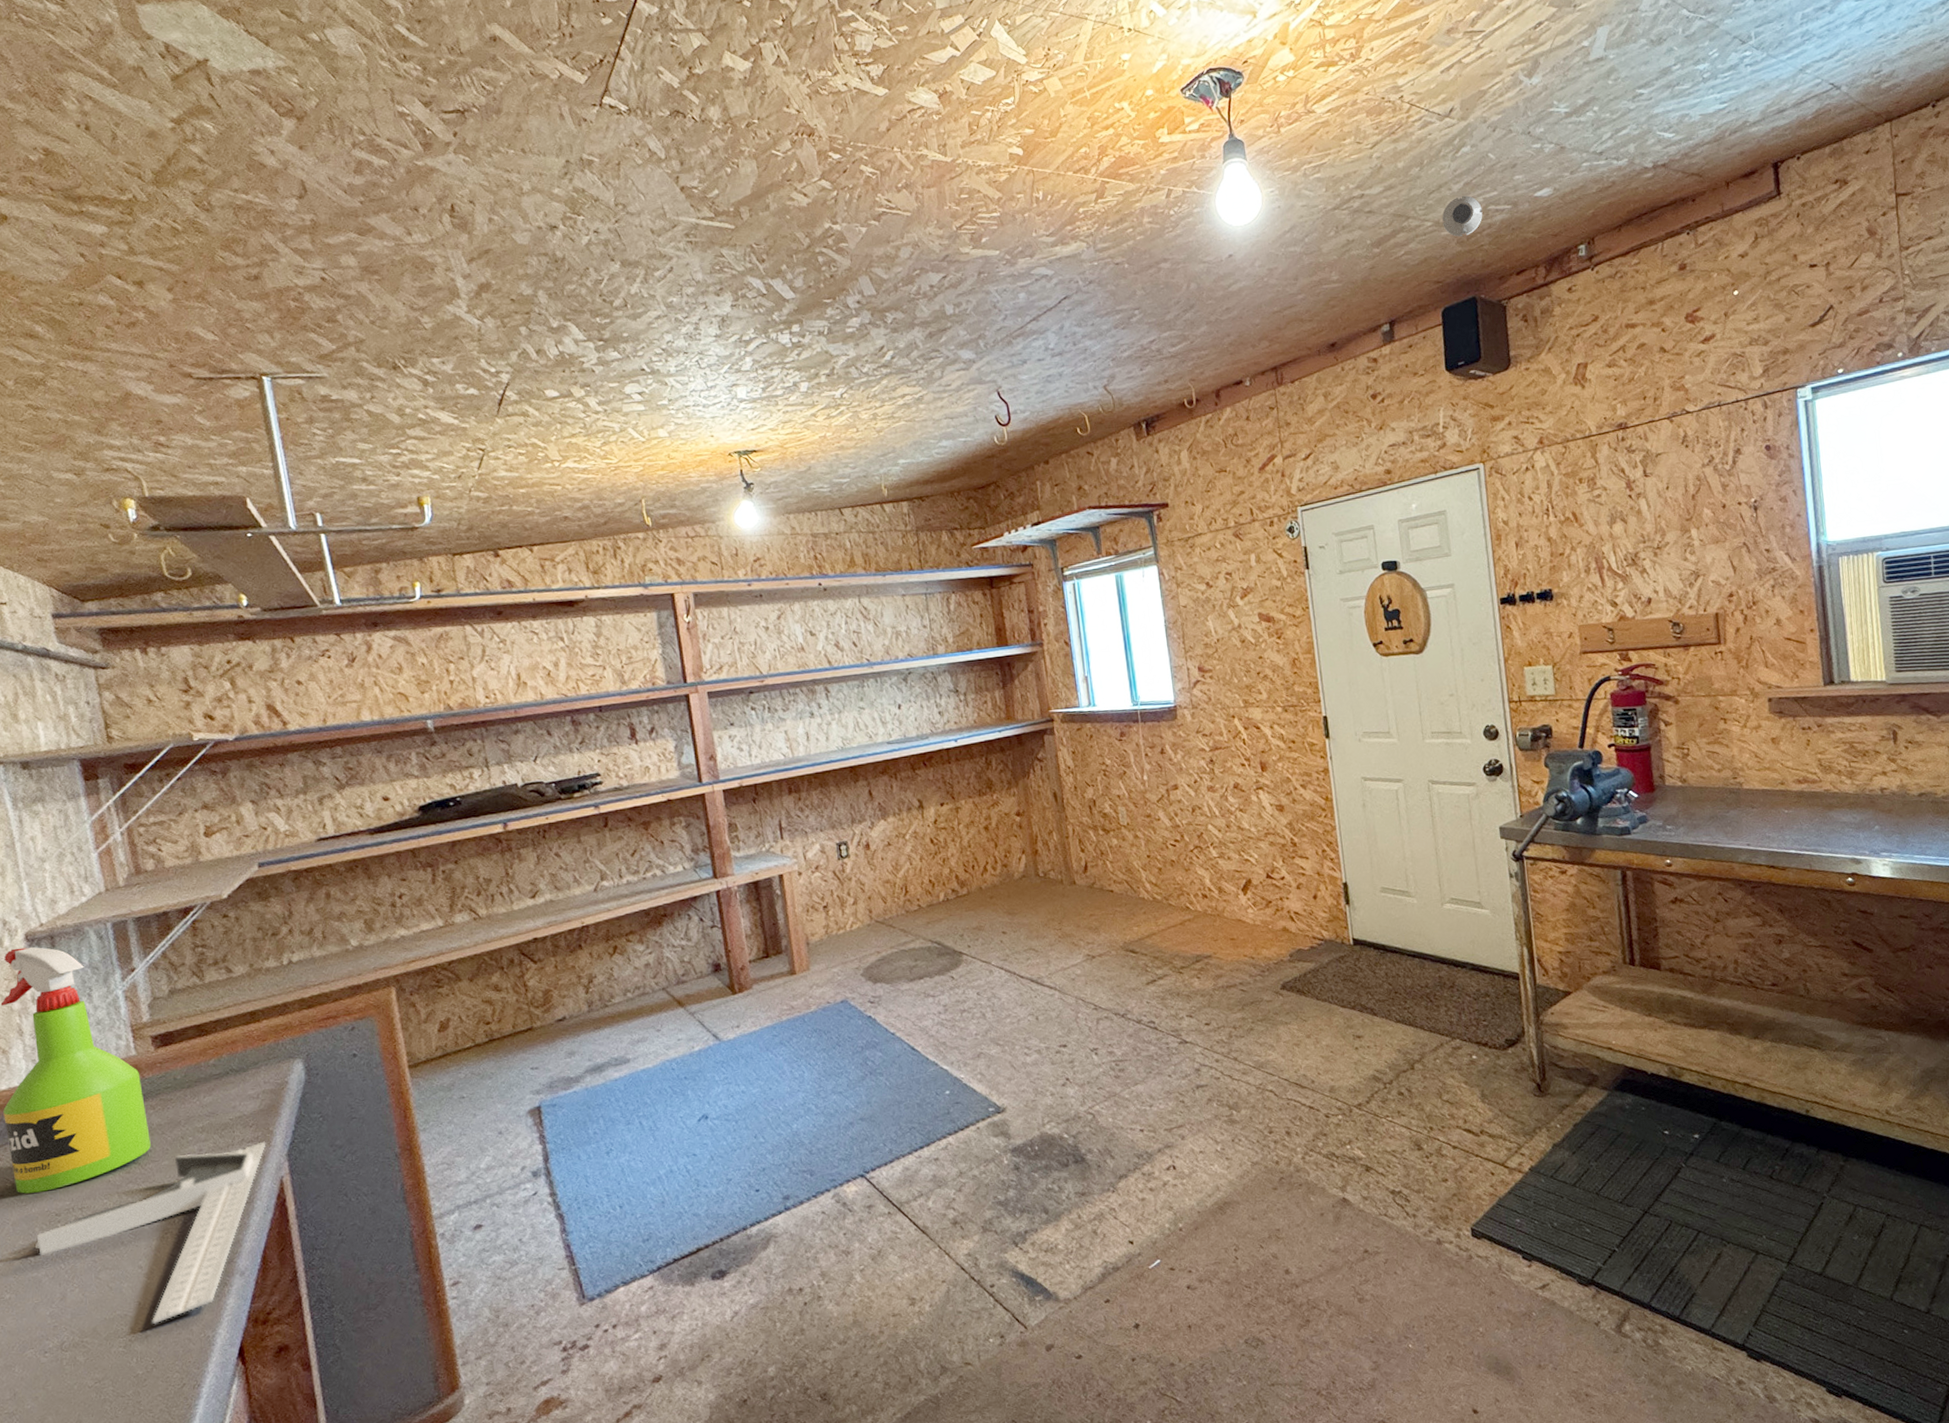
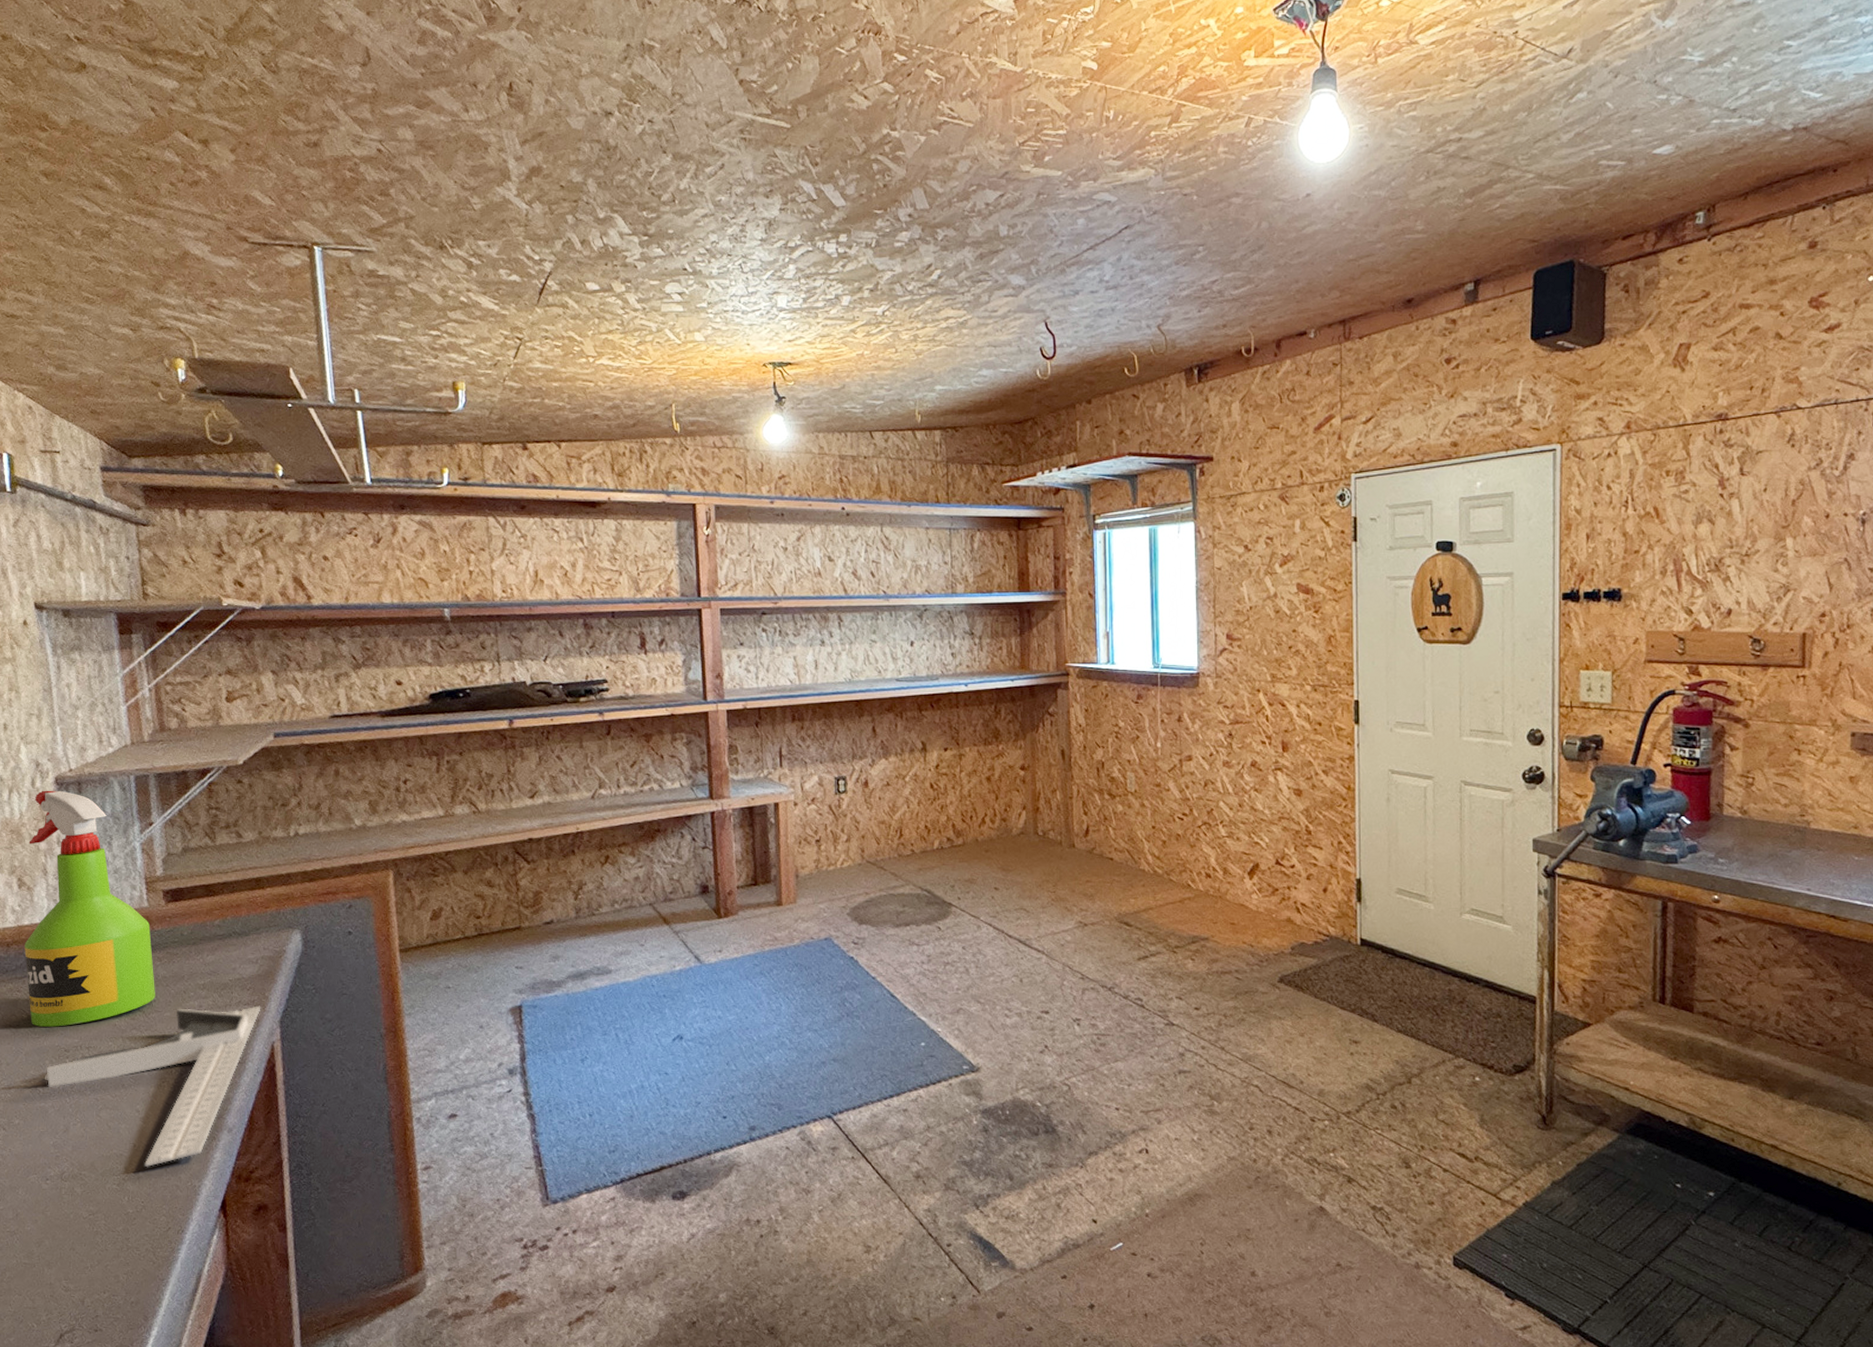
smoke detector: present [1442,195,1483,237] -> none [1546,147,1592,192]

